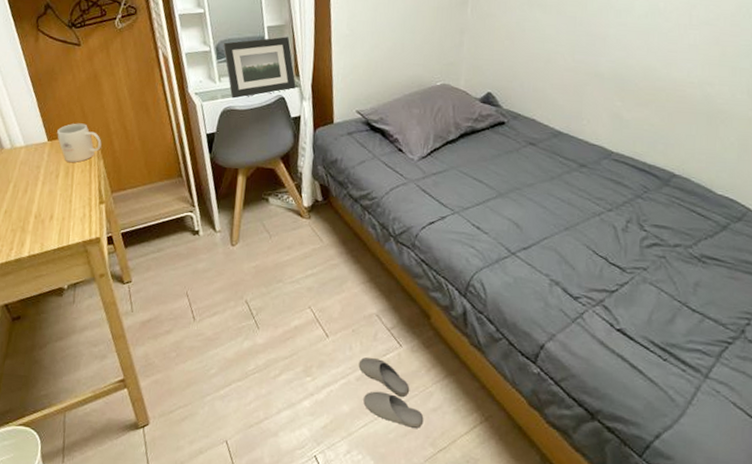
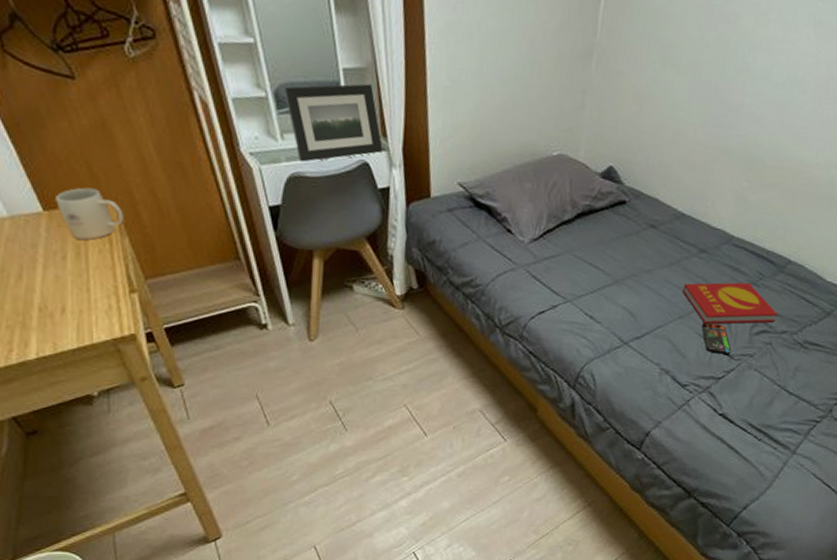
slippers: present [358,357,424,428] -> none [460,454,528,518]
book: none [566,195,668,237] -> present [683,282,778,325]
smartphone: none [589,233,623,267] -> present [702,321,732,355]

